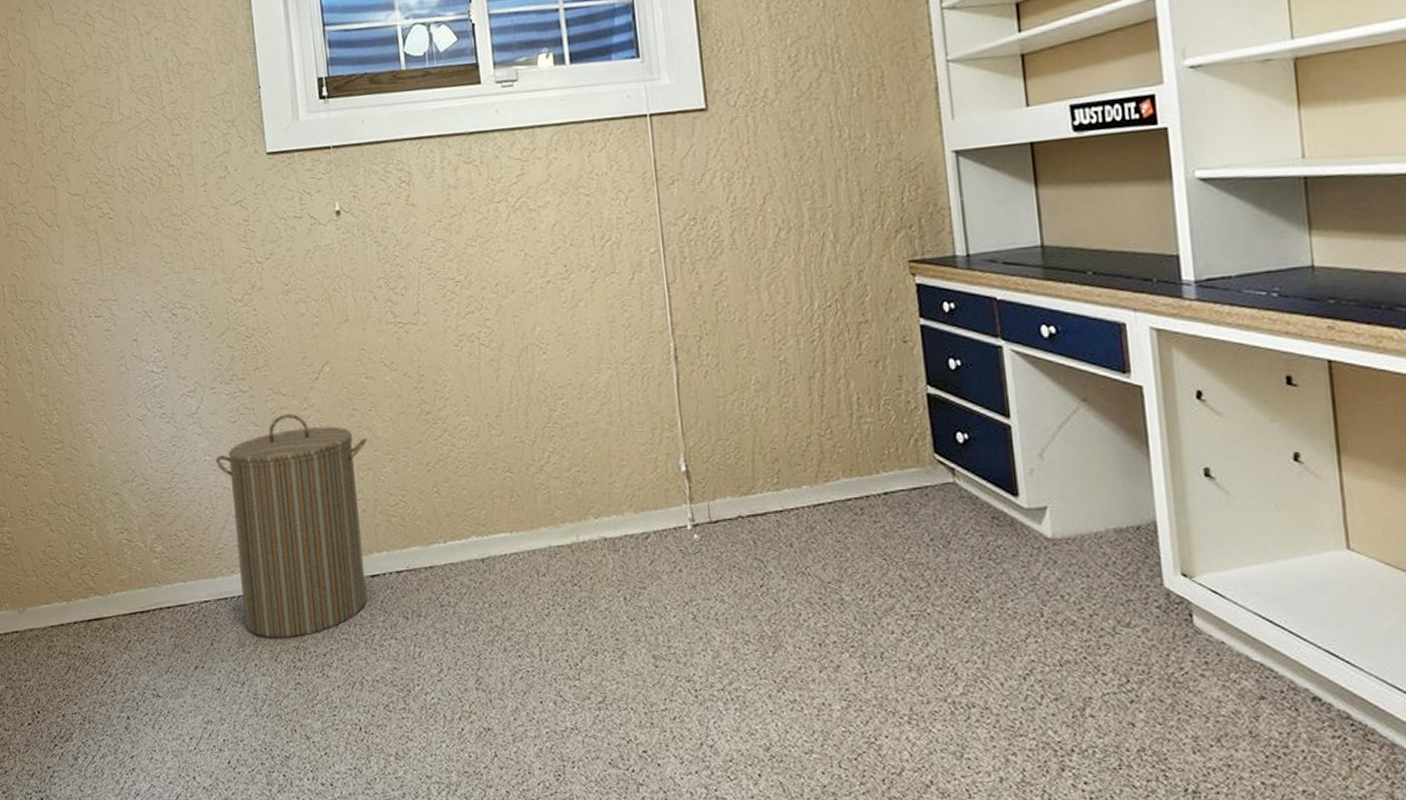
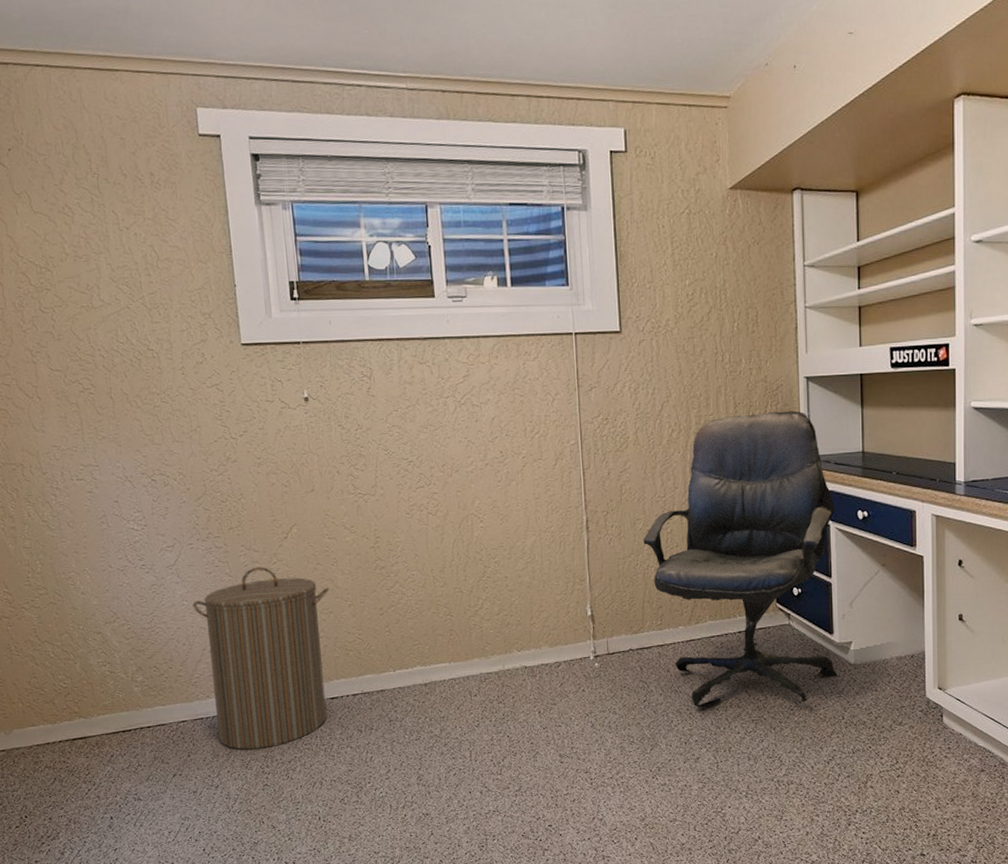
office chair: none [748,195,1029,596] -> present [643,410,838,708]

